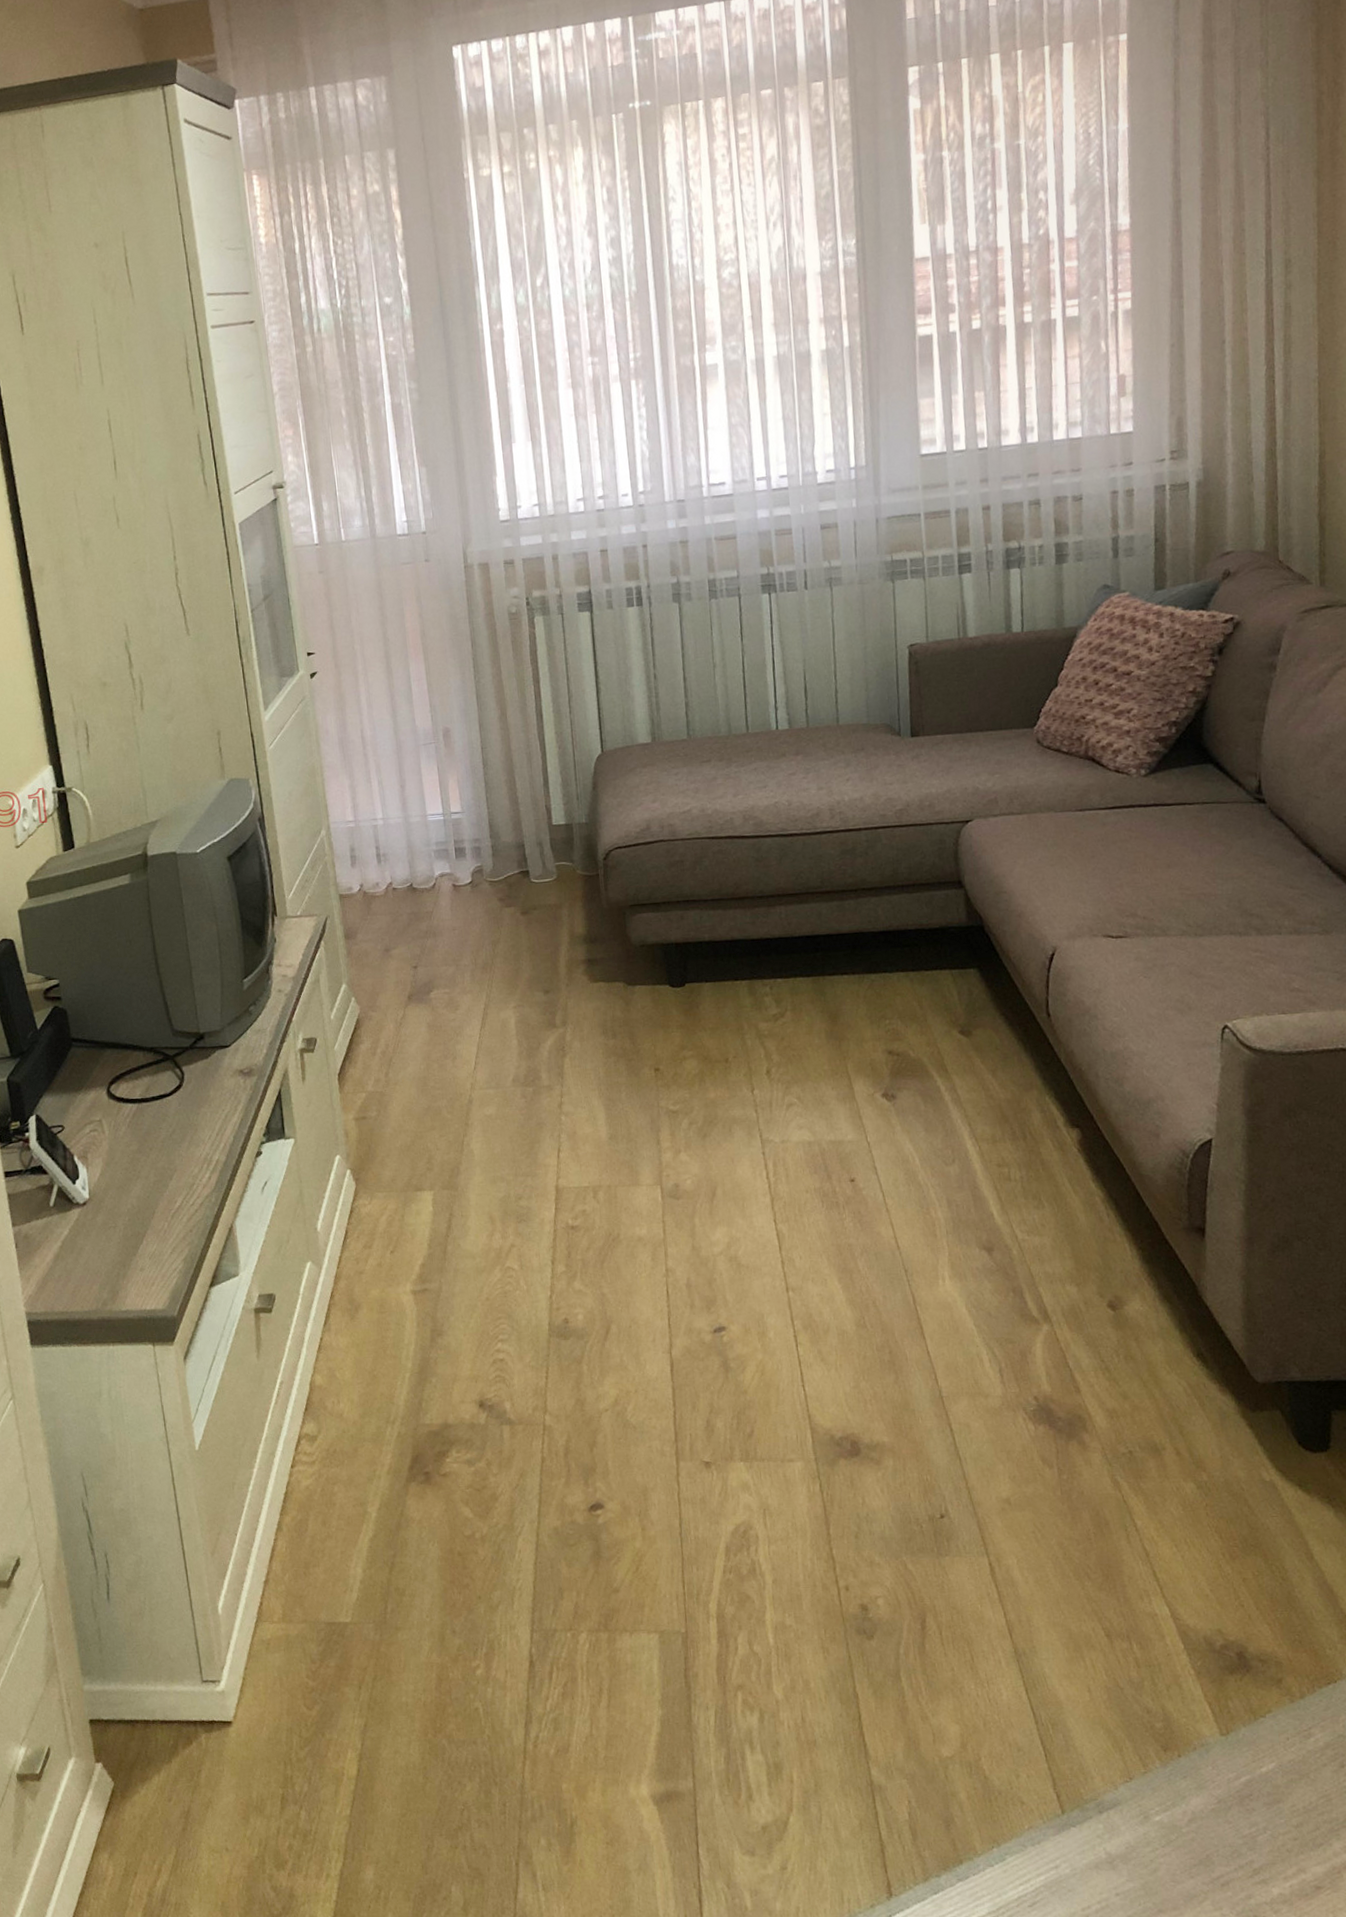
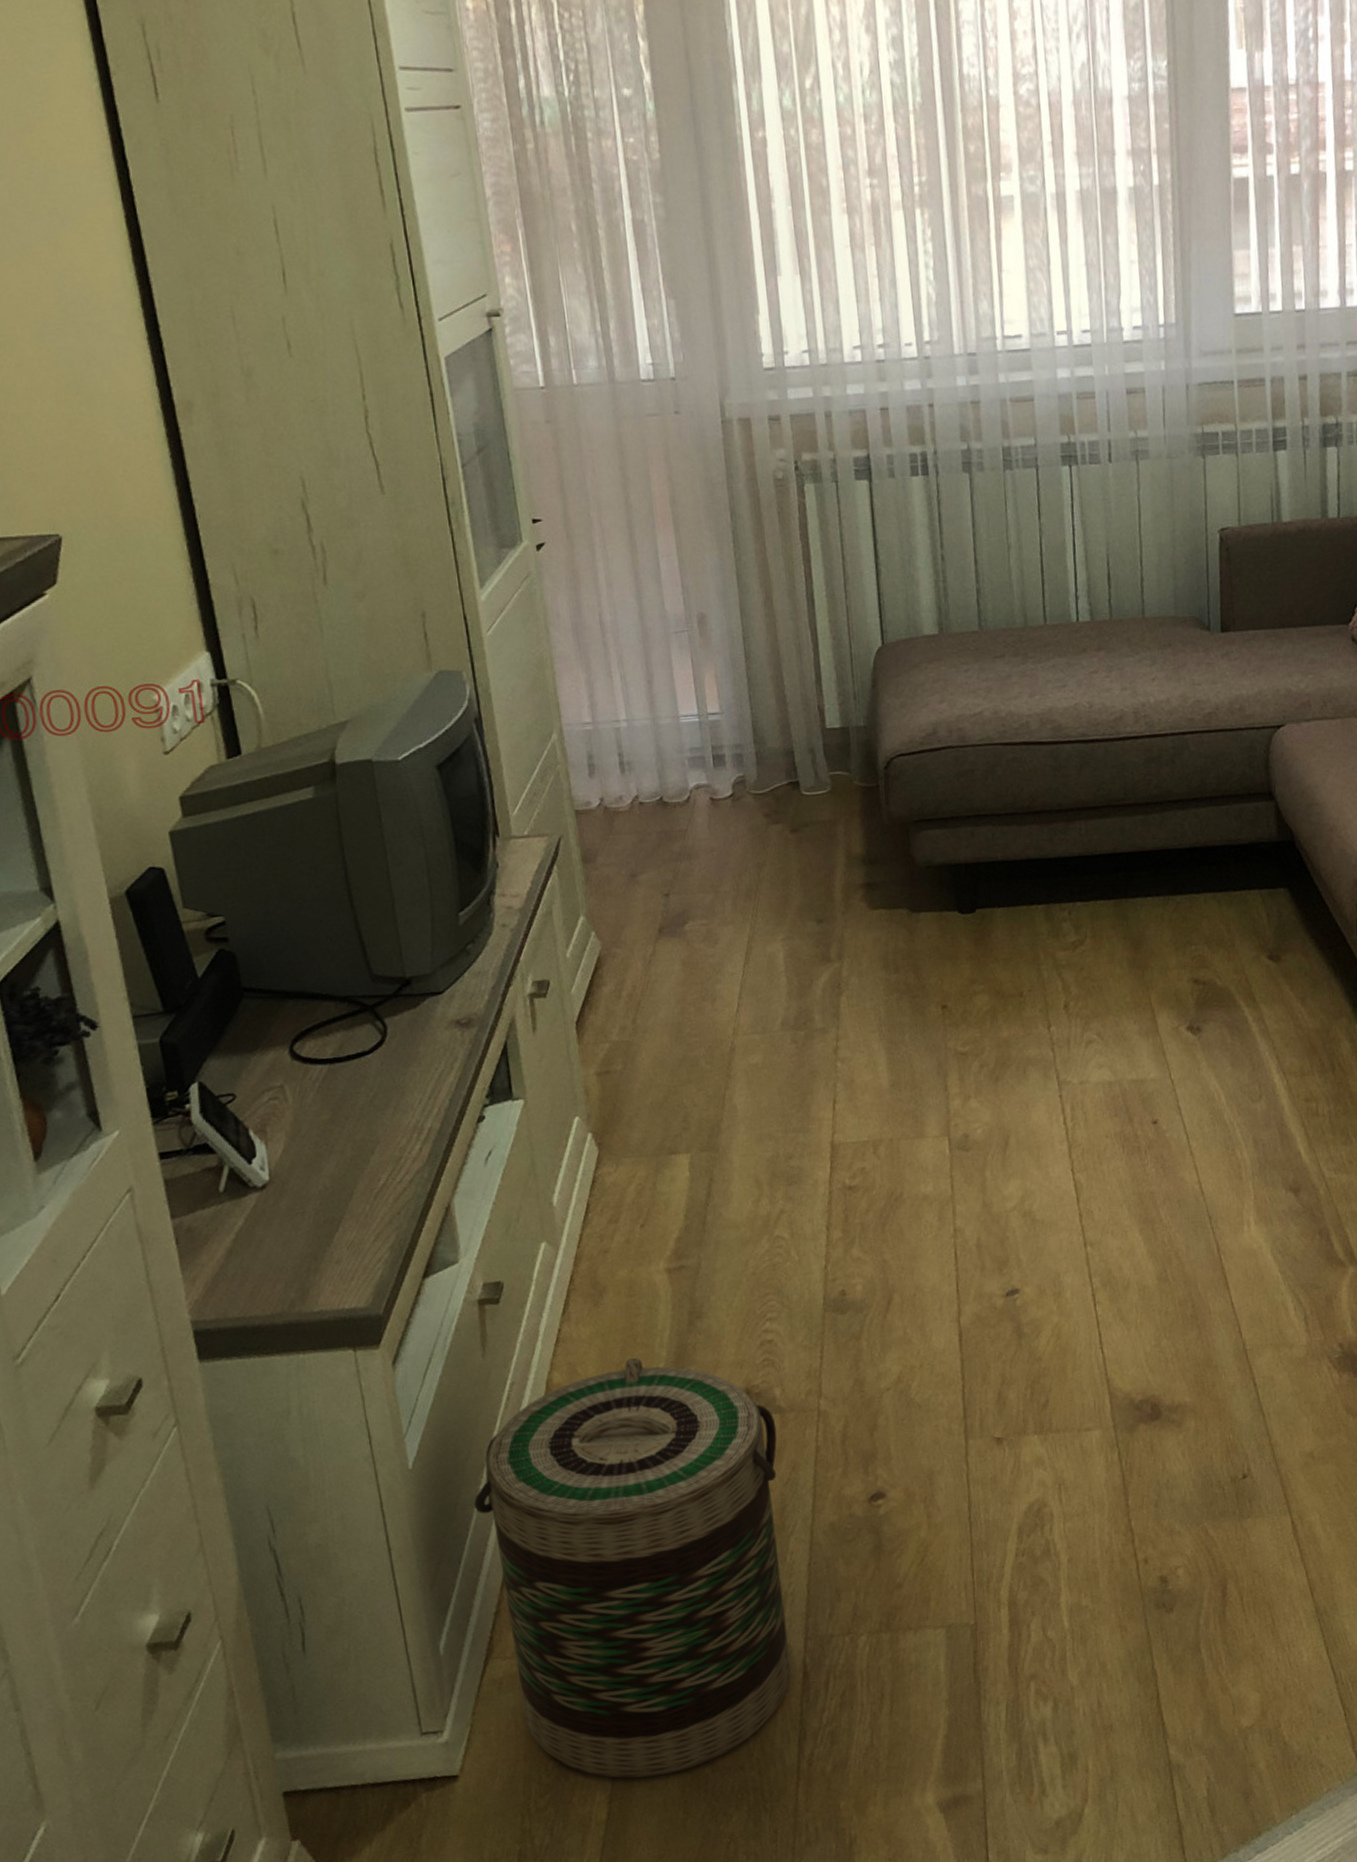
basket: none [248,1367,518,1742] -> present [474,1358,791,1779]

